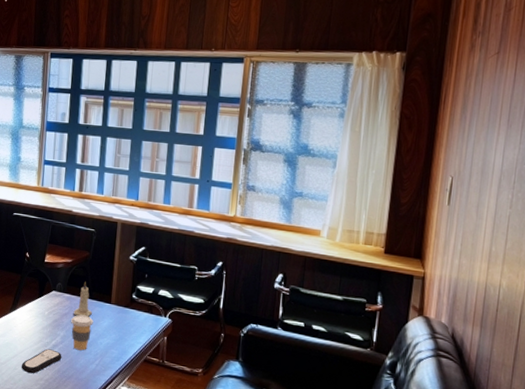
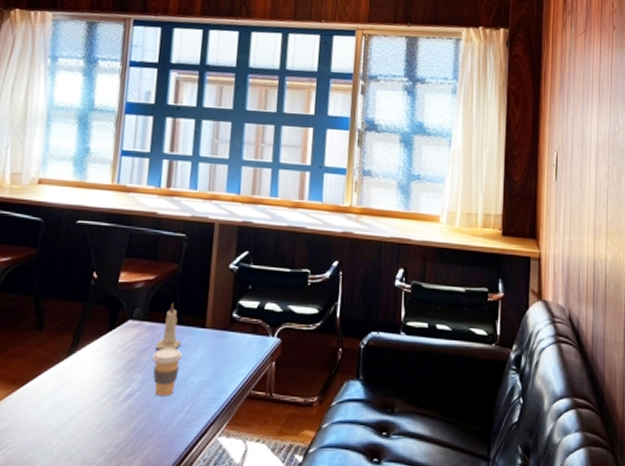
remote control: present [21,348,62,374] -> none [80,401,140,440]

